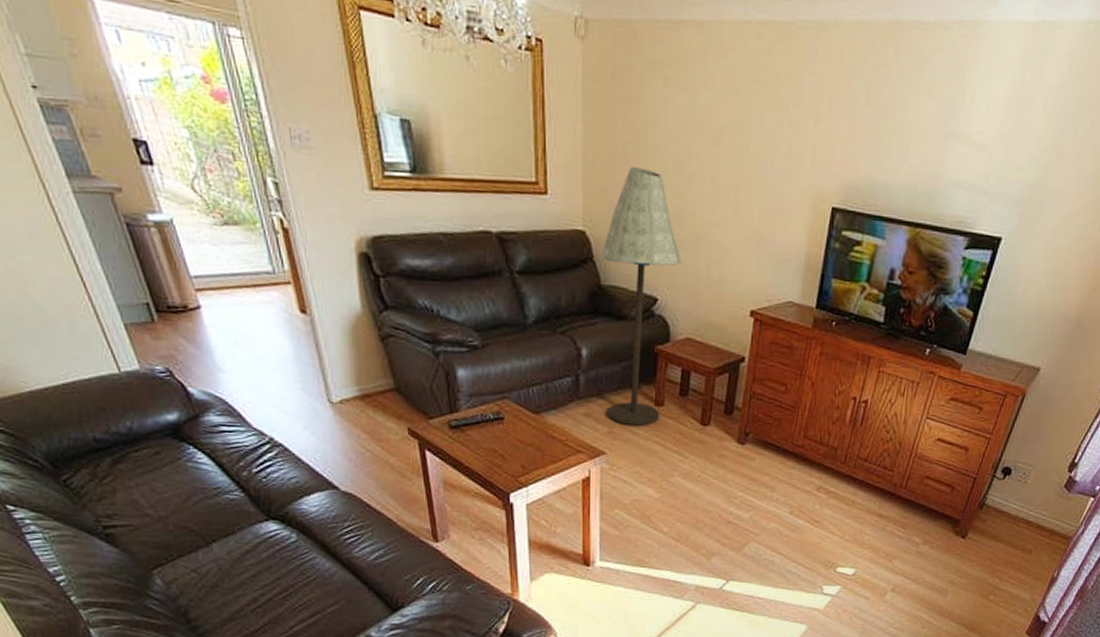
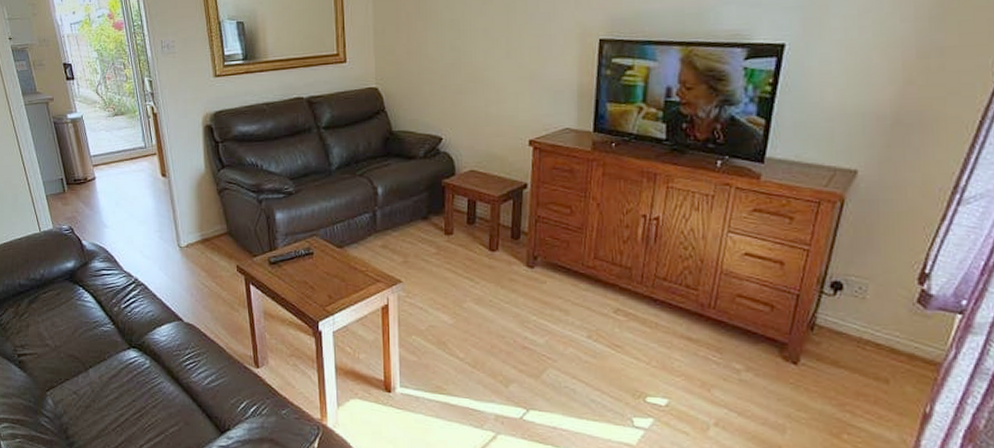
floor lamp: present [601,167,682,426] -> none [392,30,462,254]

